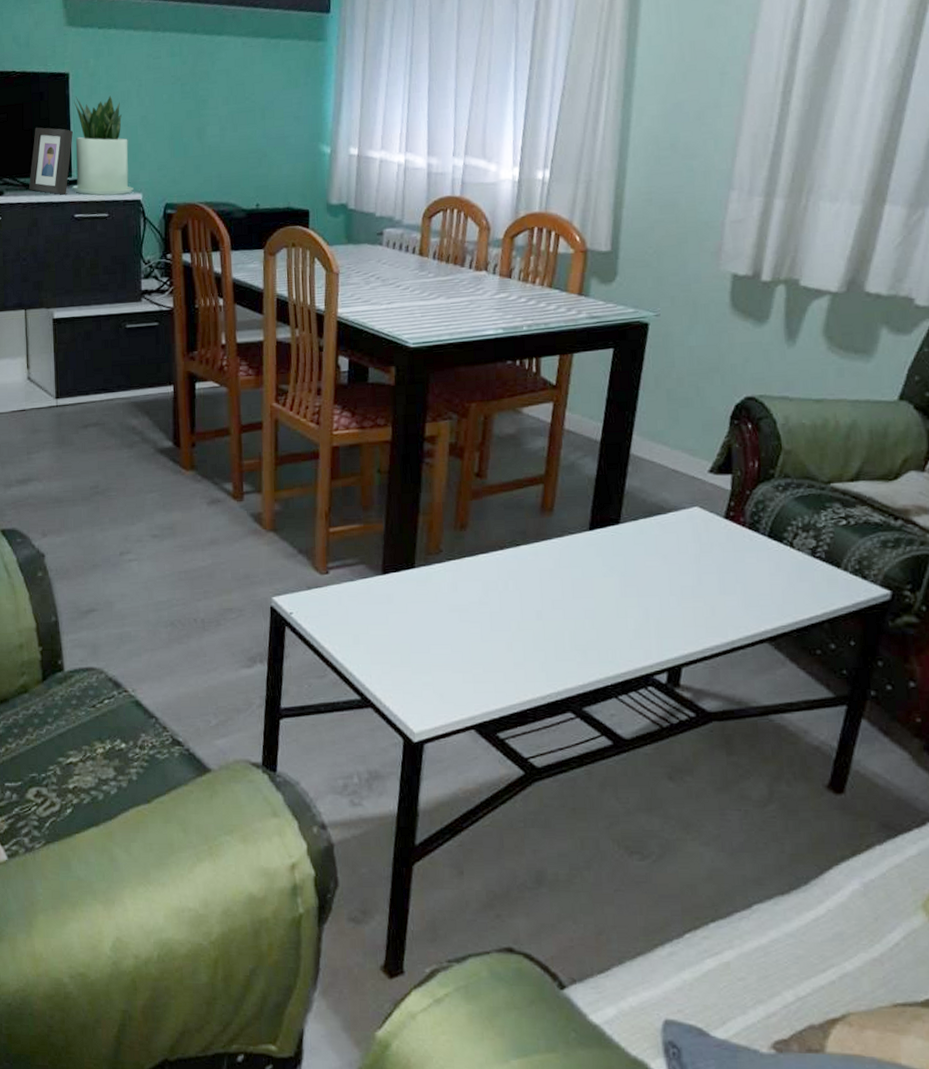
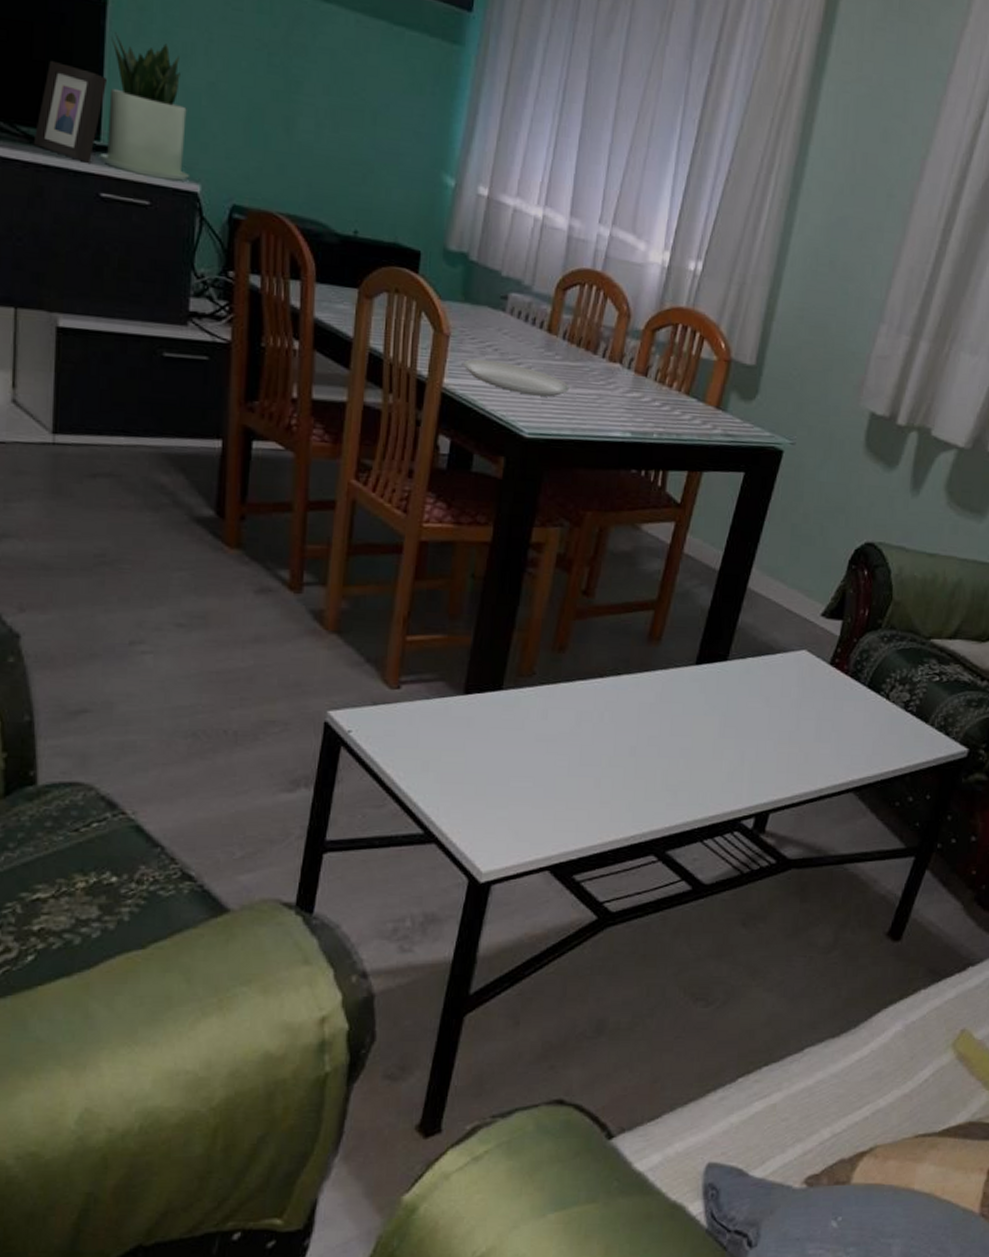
plate: none [352,287,444,311] -> present [463,359,570,397]

